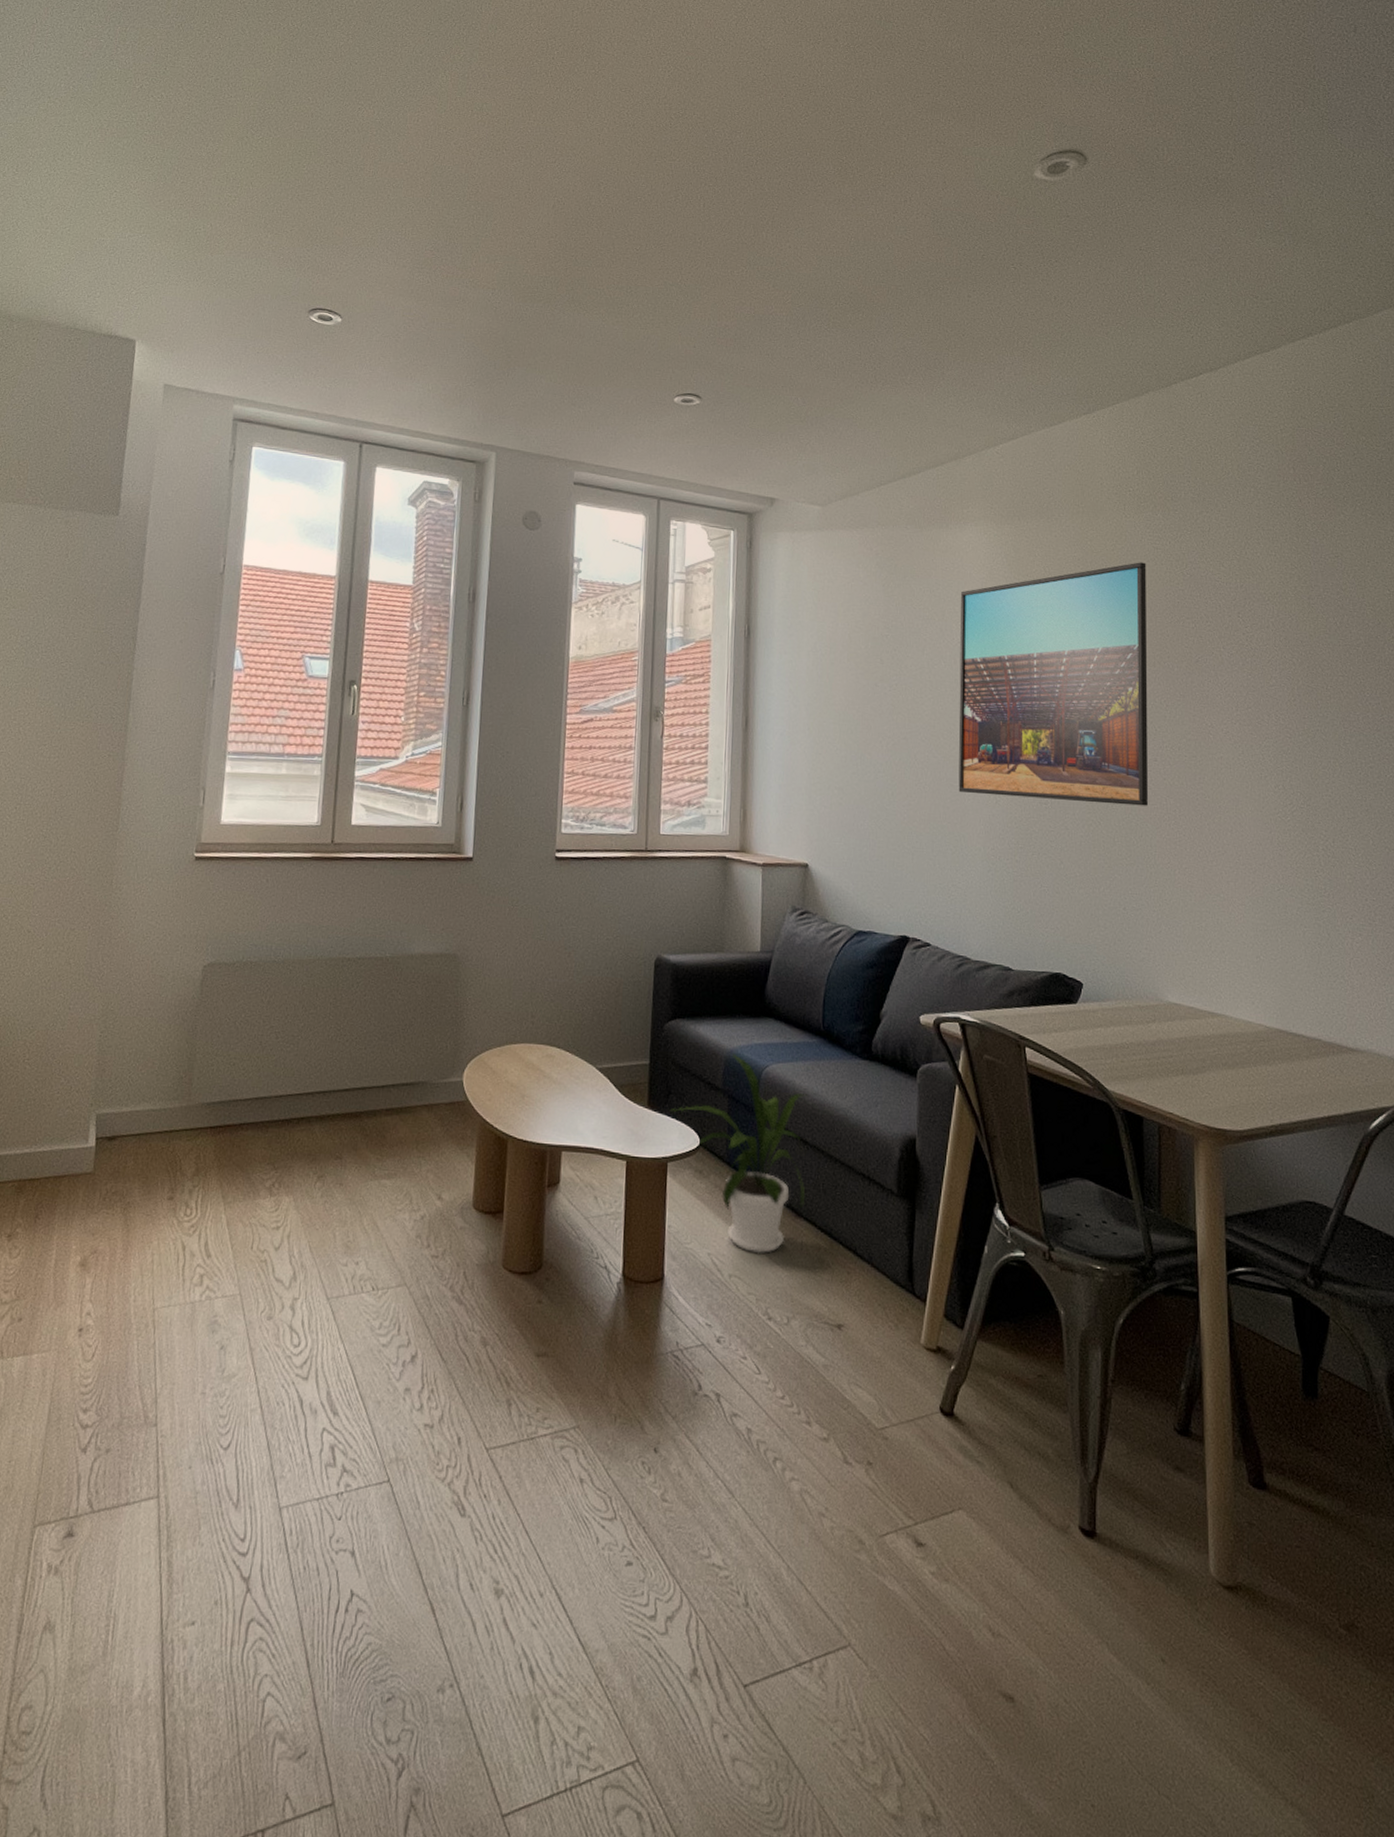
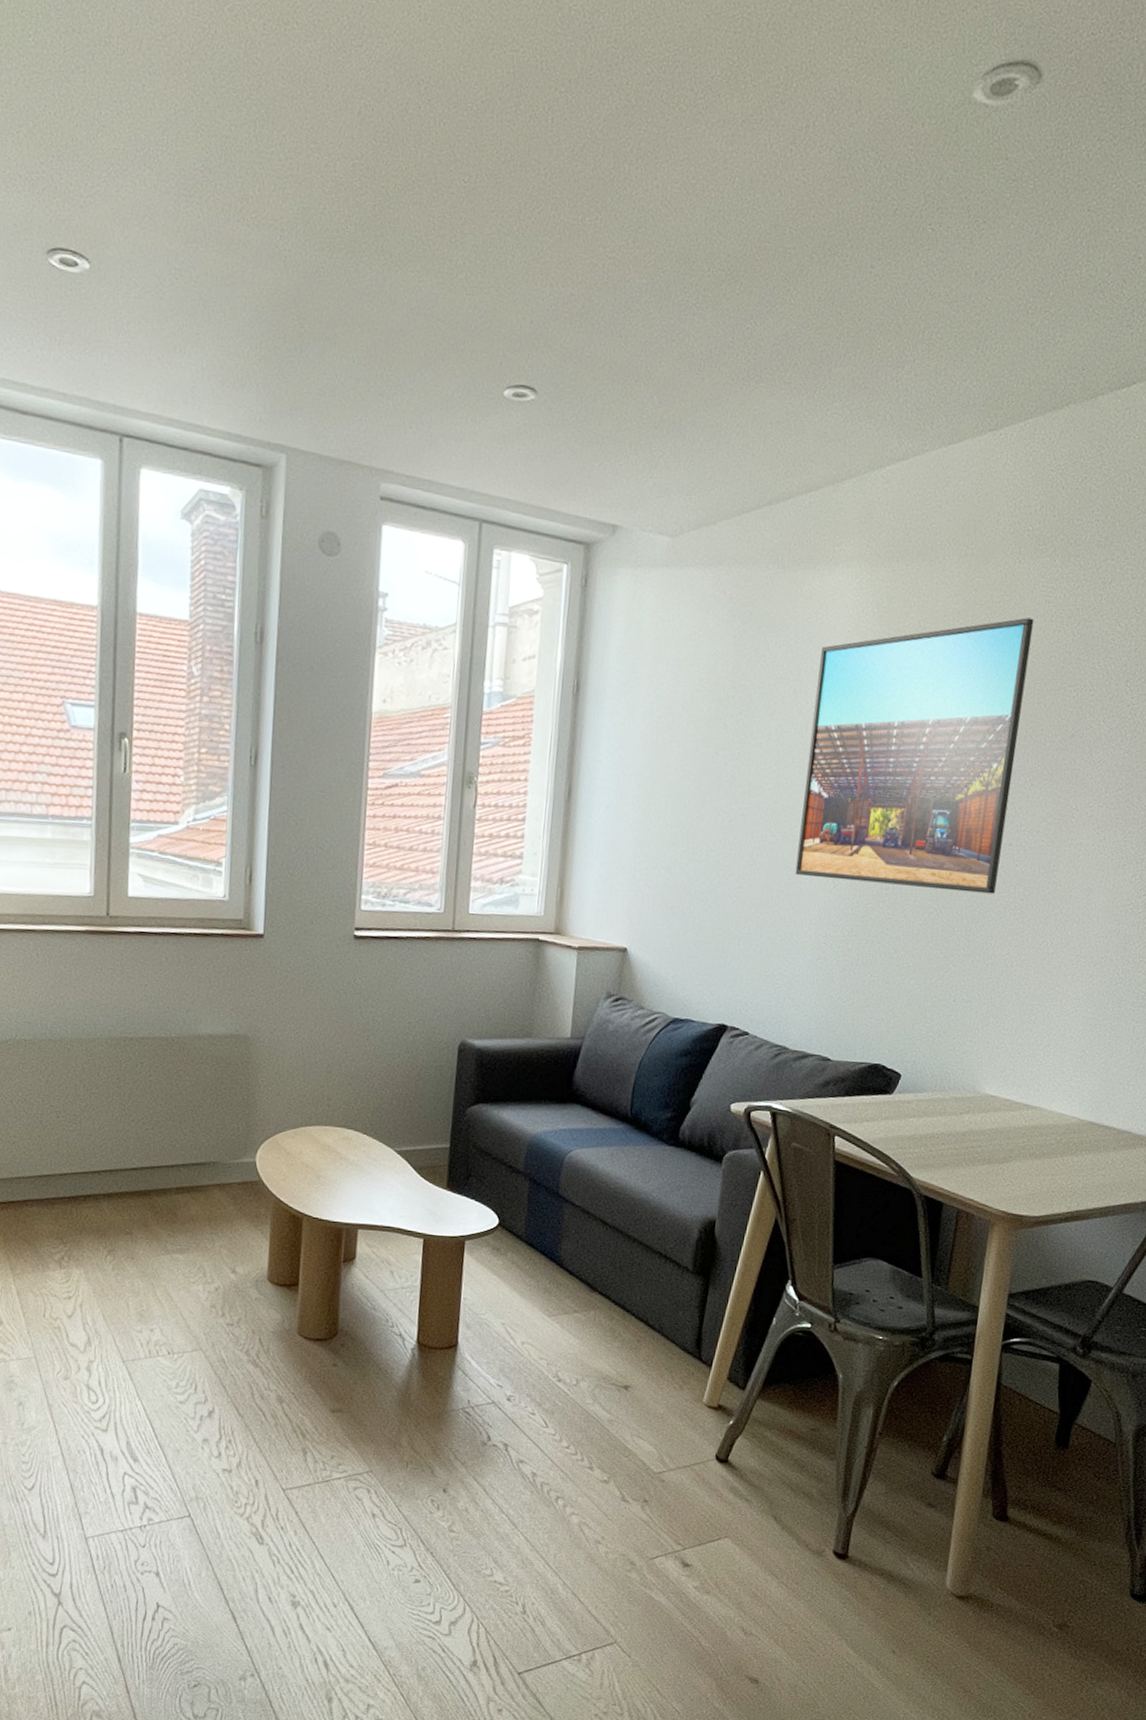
house plant: present [669,1053,808,1254] -> none [468,1138,611,1324]

